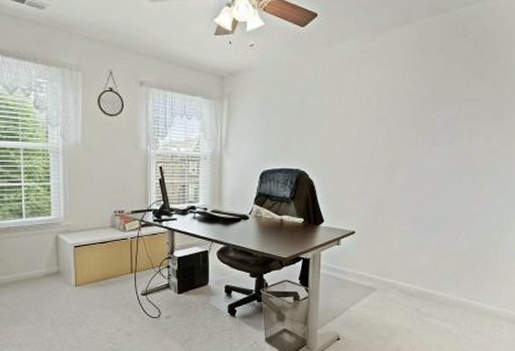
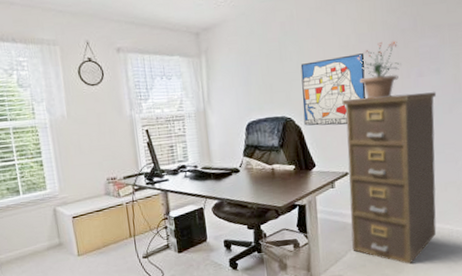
wall art: none [317,116,383,185] -> present [300,53,366,126]
filing cabinet: none [351,159,448,328] -> present [342,92,437,265]
potted plant: none [374,108,417,162] -> present [356,41,401,99]

